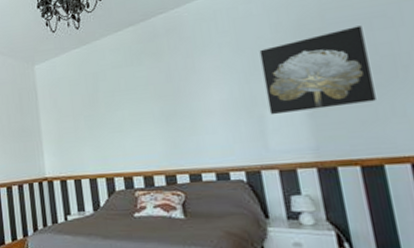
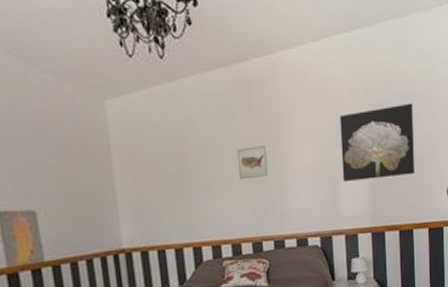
wall art: none [145,86,180,119] -> present [236,146,269,180]

